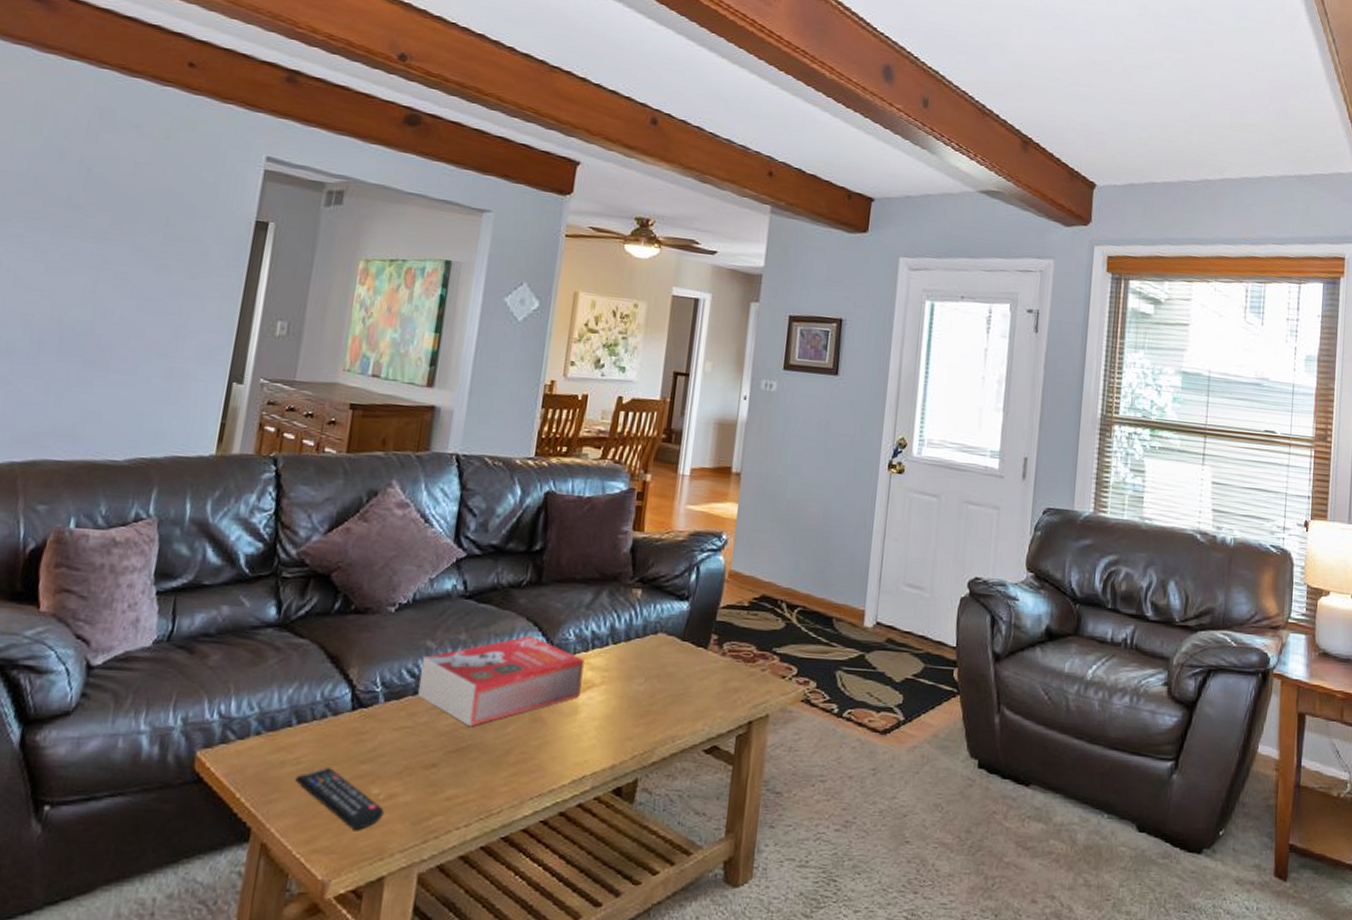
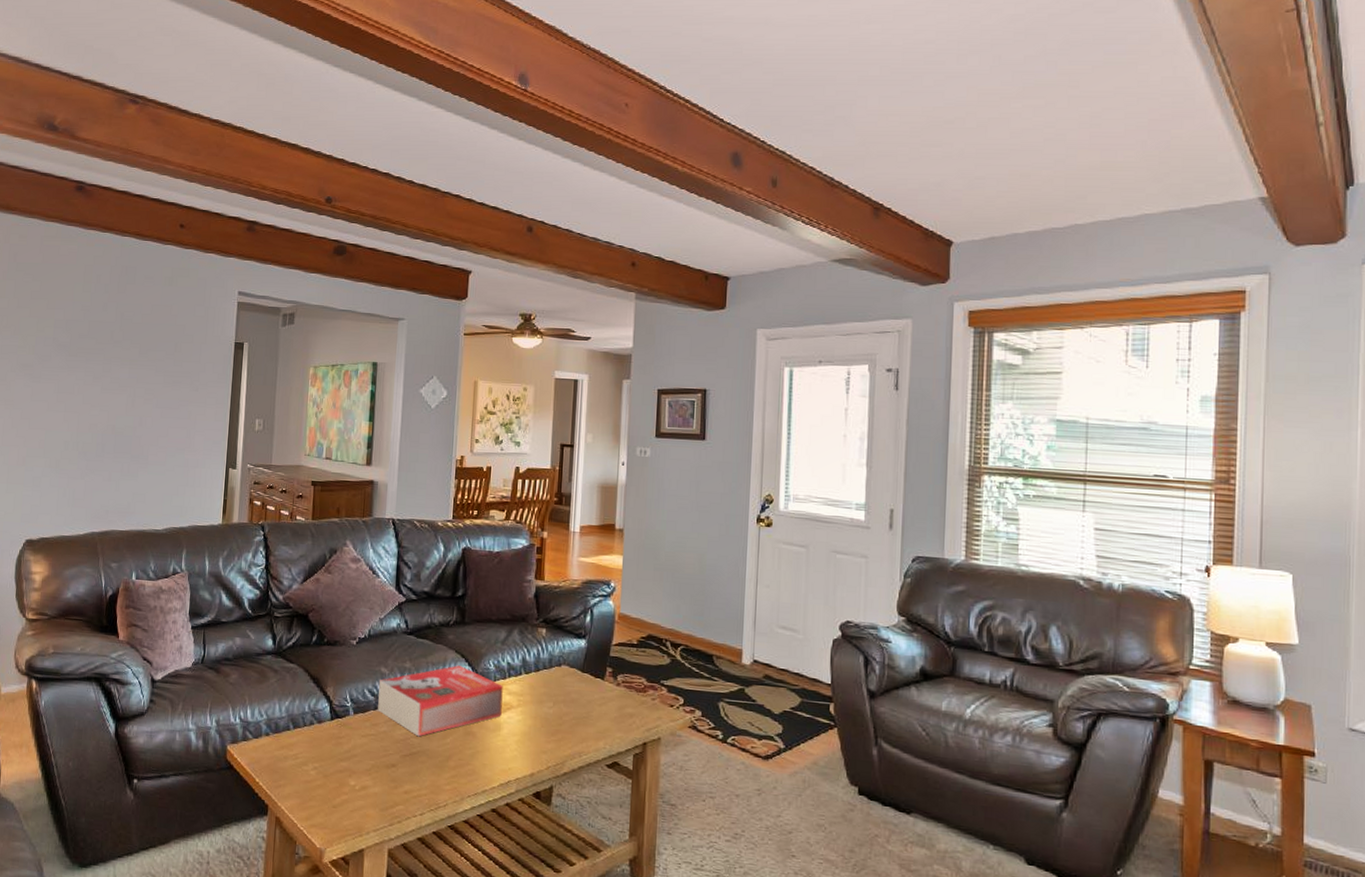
remote control: present [295,768,384,830] -> none [295,763,360,812]

